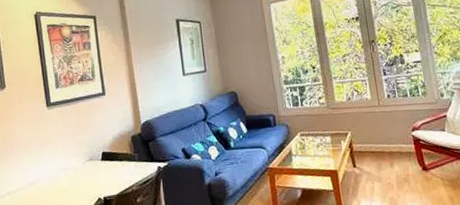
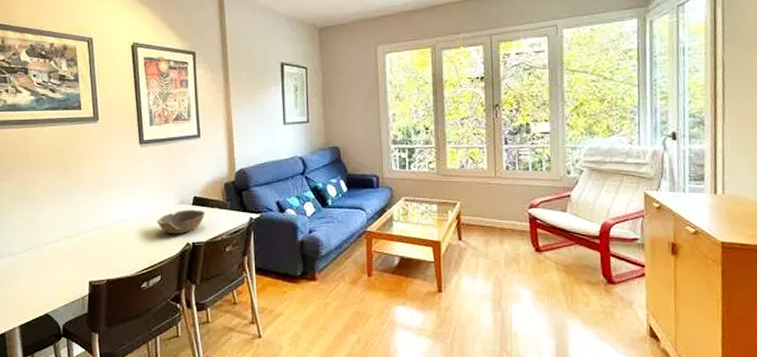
bowl: none [67,164,115,192] -> present [156,209,205,235]

